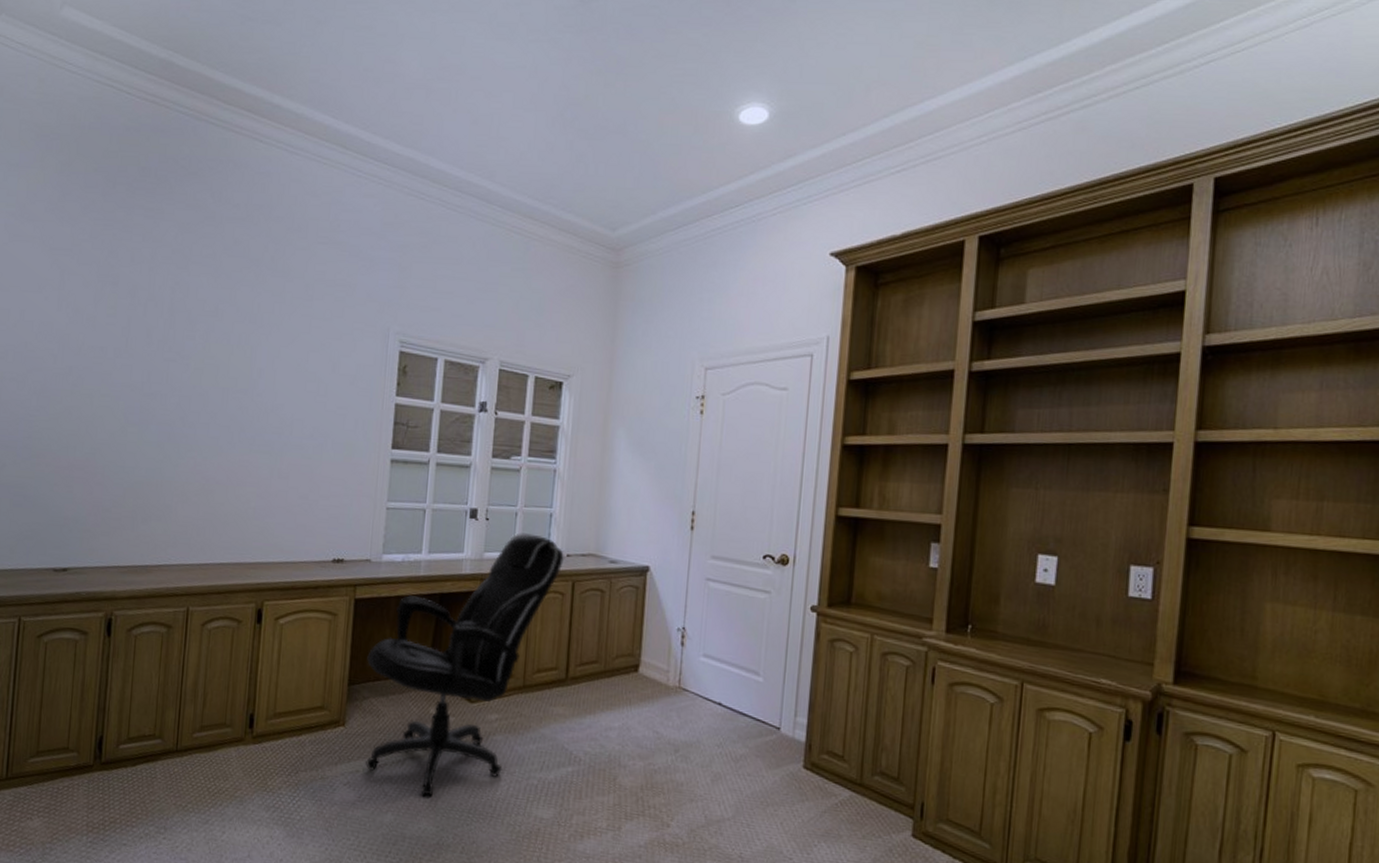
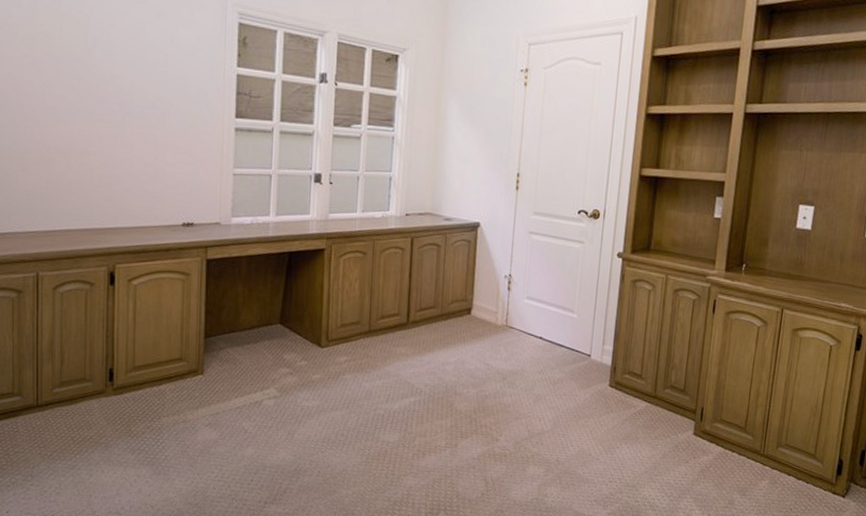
office chair: present [365,532,565,797] -> none [221,195,404,431]

